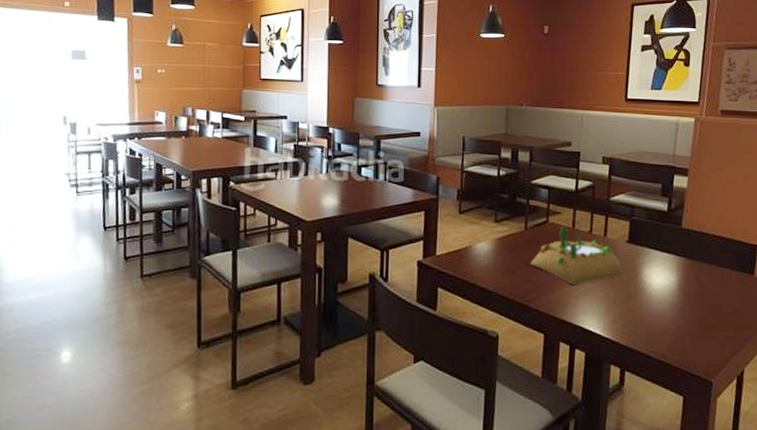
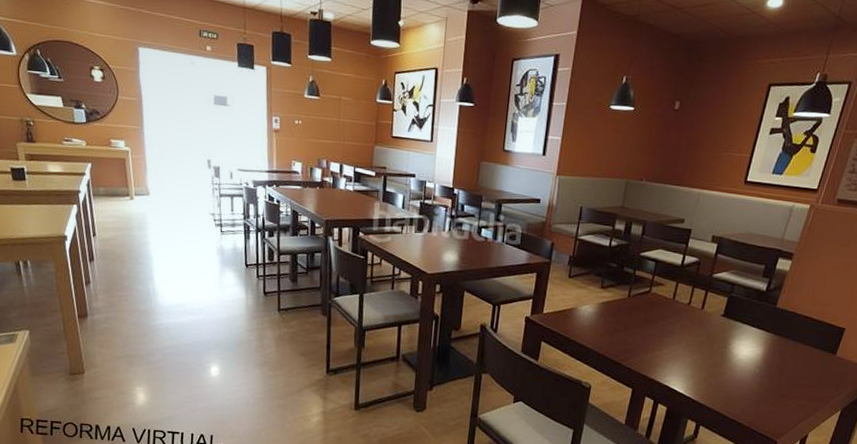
succulent planter: present [530,225,623,285] -> none [628,296,714,349]

